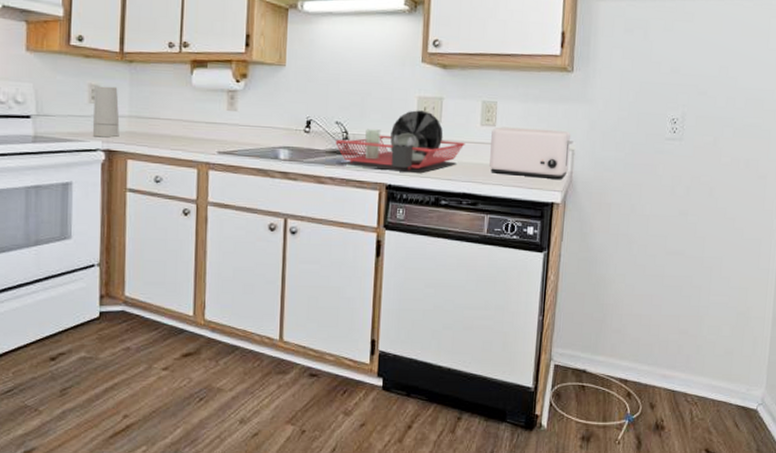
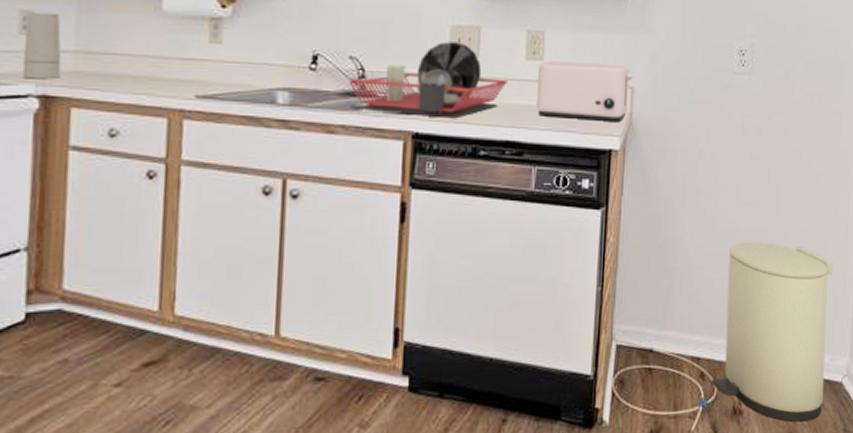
pedal bin: none [637,285,752,440] -> present [711,242,833,423]

